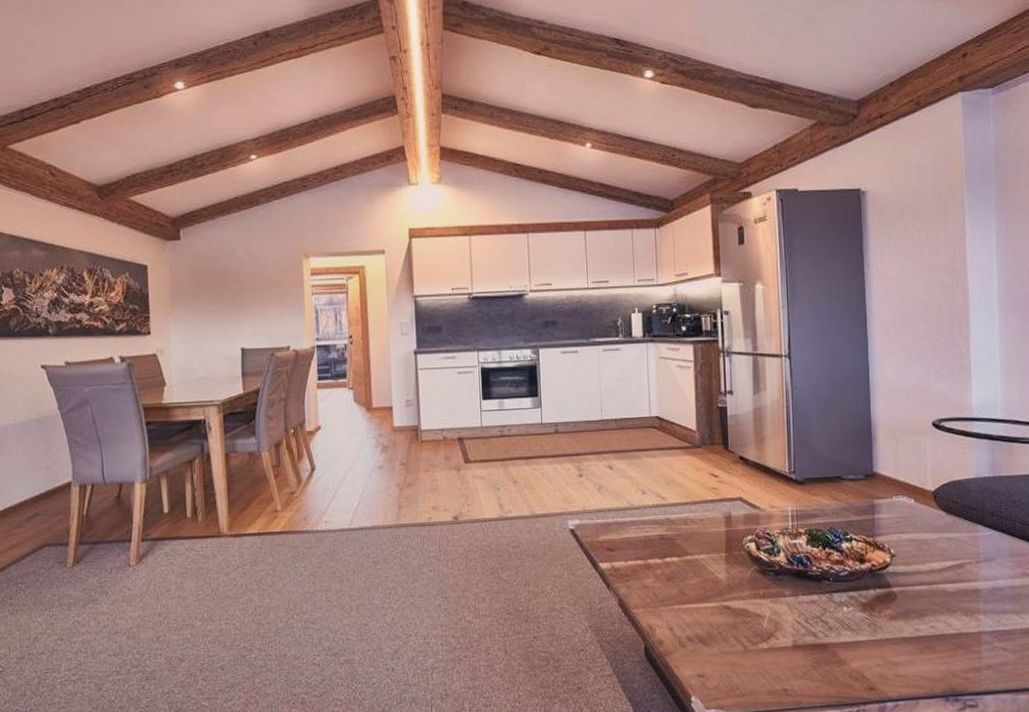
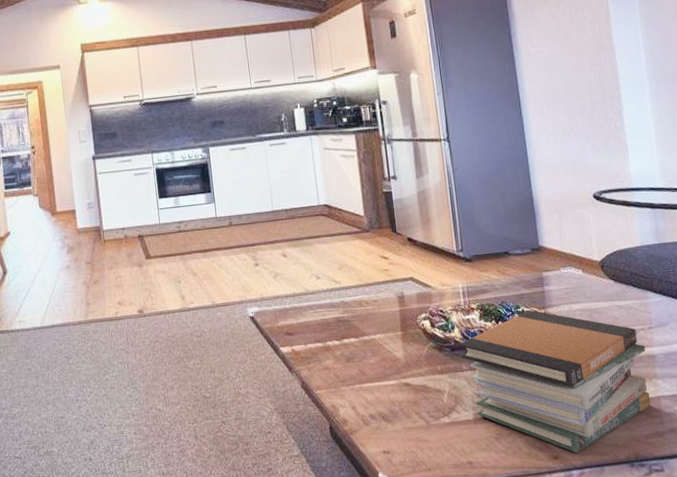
book stack: none [783,537,971,686] -> present [458,309,651,454]

